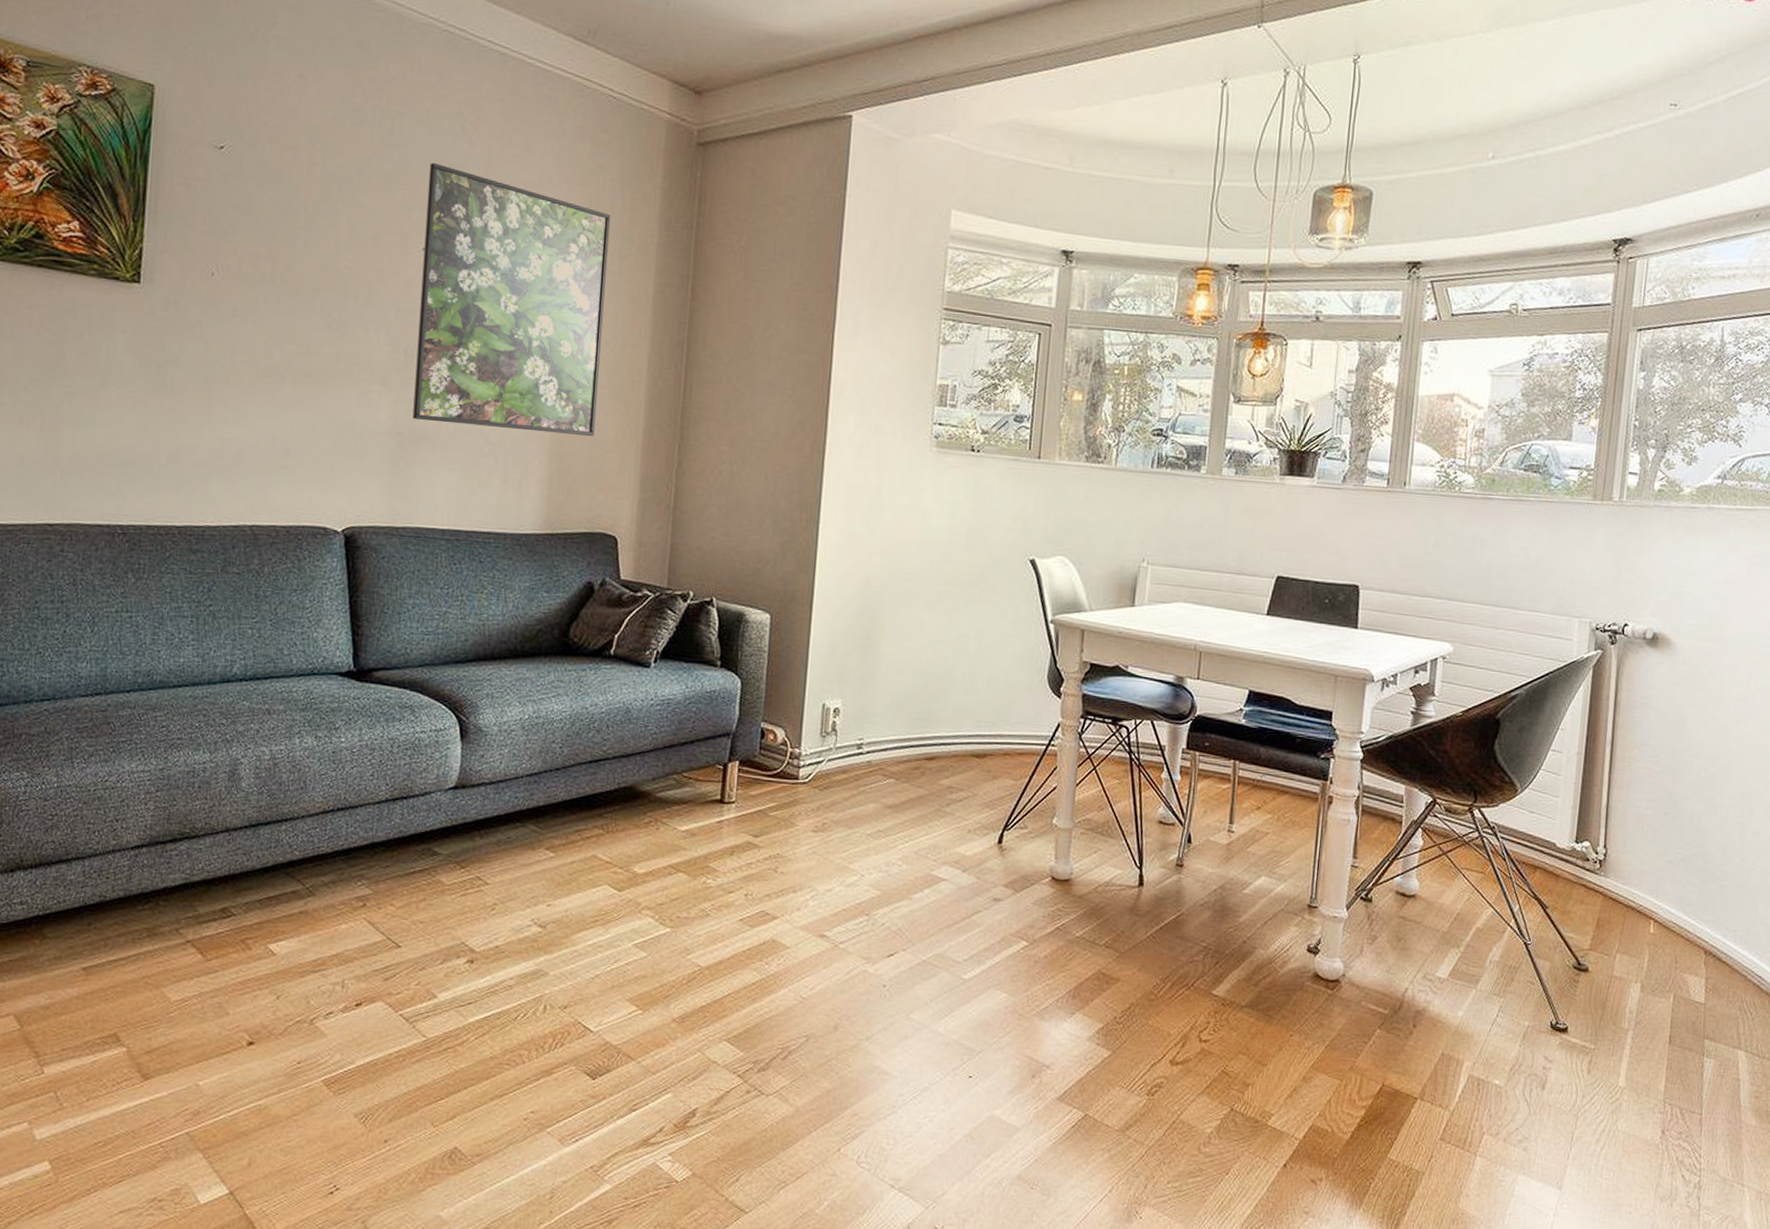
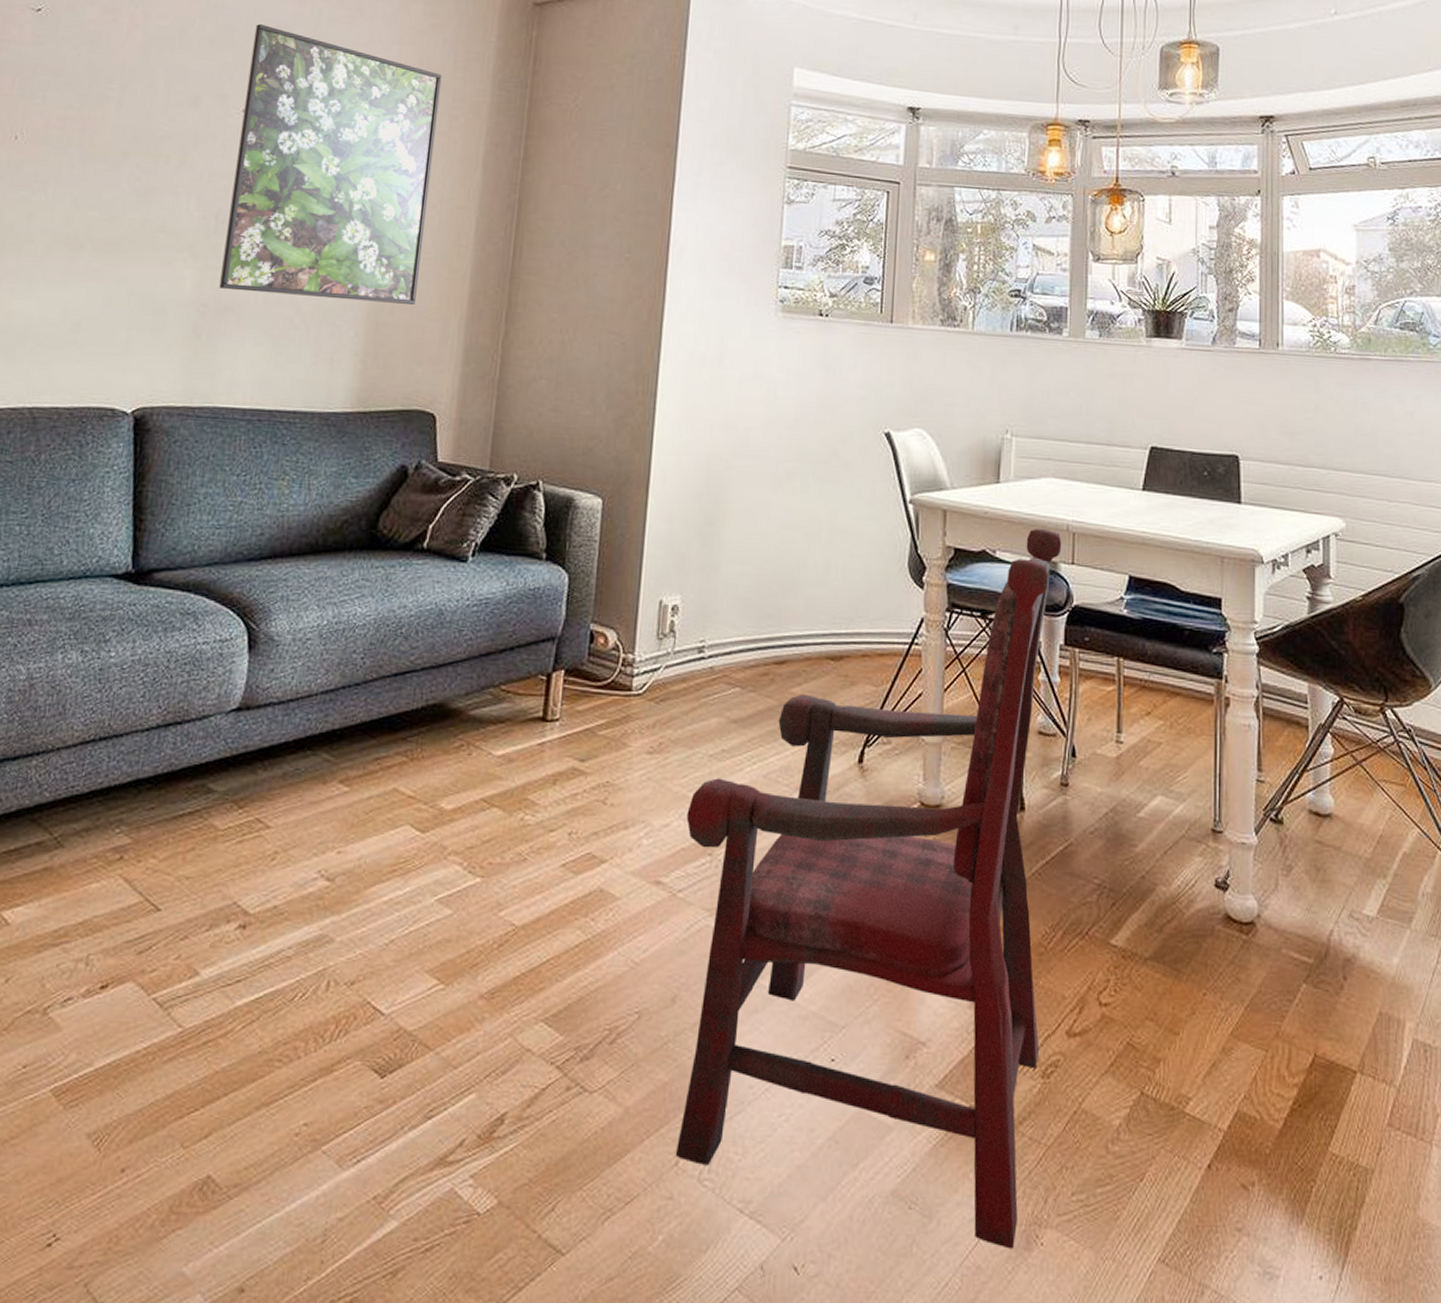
armchair: none [837,647,1189,1221] -> present [675,528,1062,1249]

